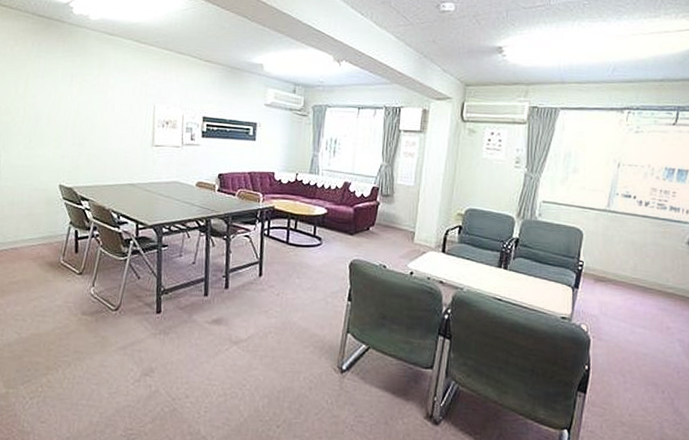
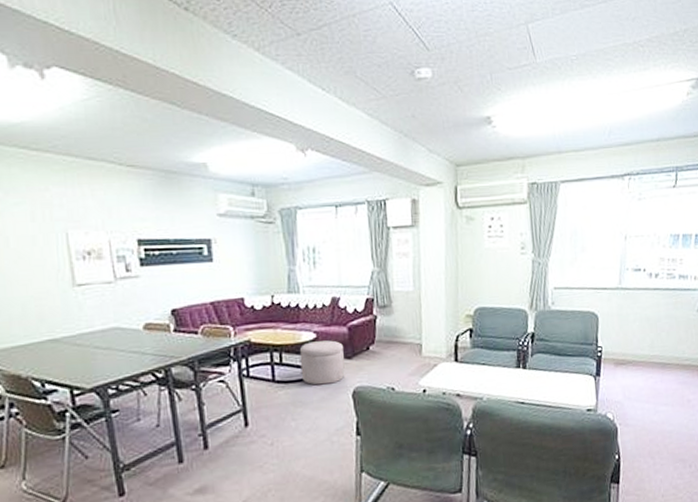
ottoman: none [310,216,348,253] -> present [299,340,345,385]

